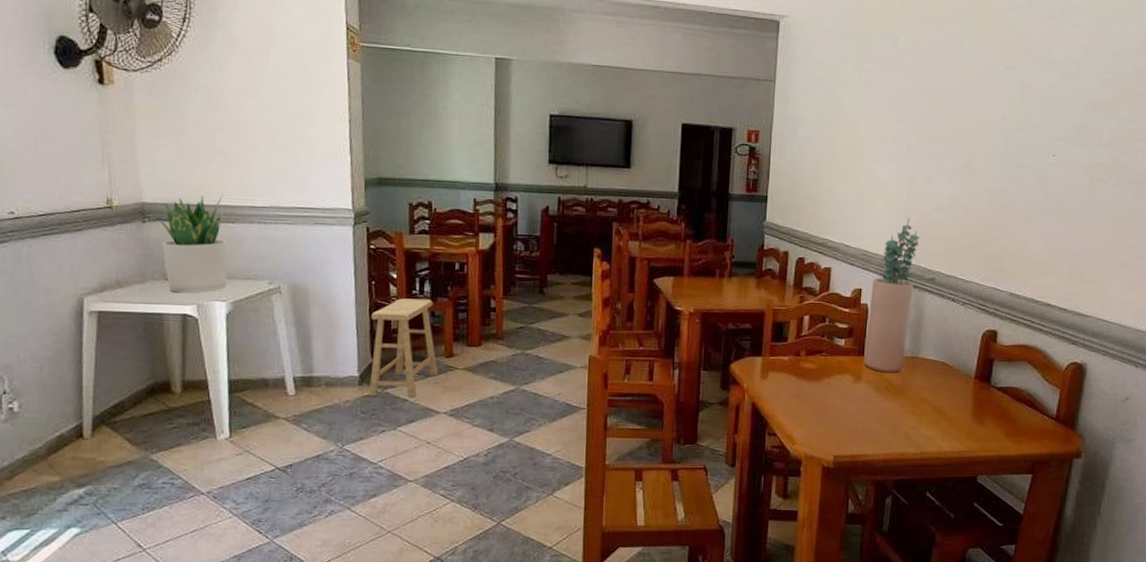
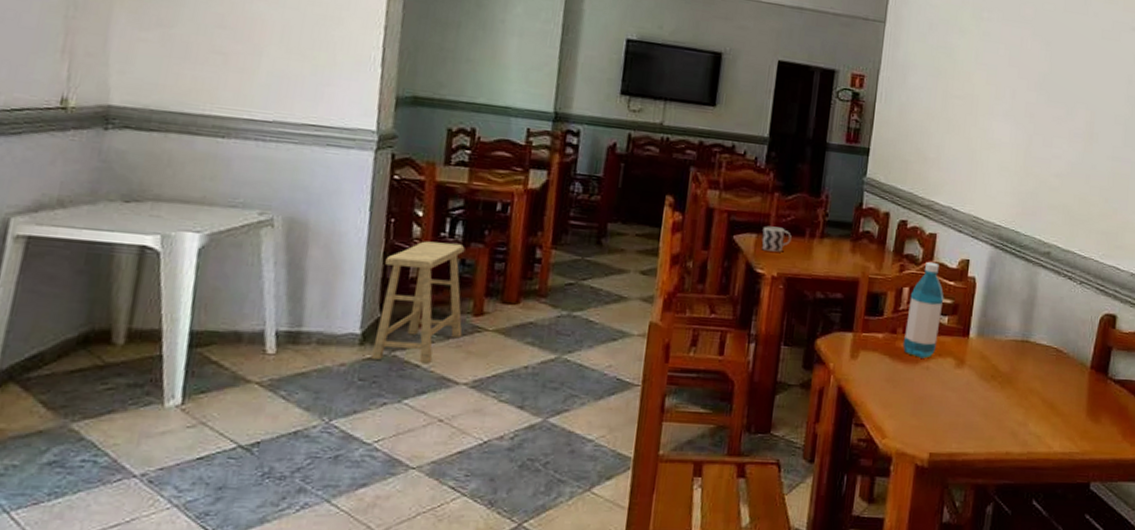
planter: present [158,195,228,294] -> none [125,102,214,221]
cup: none [678,269,704,291] -> present [761,226,792,252]
water bottle: none [806,293,841,376] -> present [902,262,944,359]
vase: present [864,217,920,373] -> none [968,182,1036,359]

